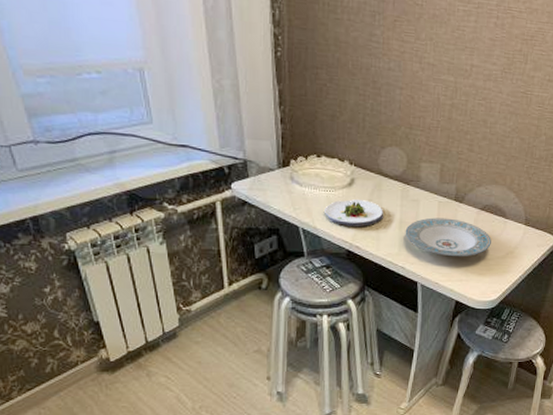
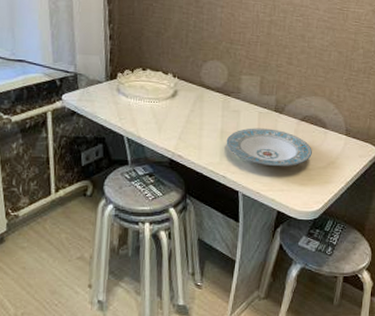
salad plate: present [325,198,383,226] -> none [149,109,205,136]

